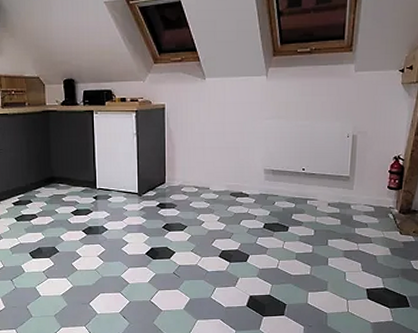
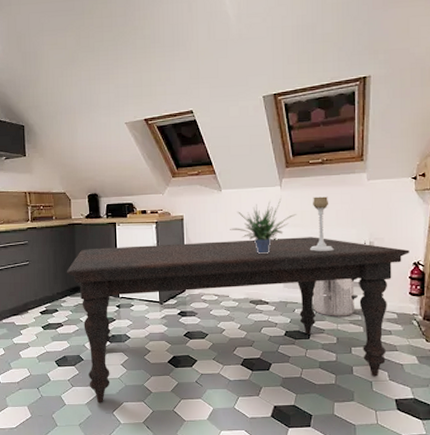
dining table: none [41,129,391,293] -> present [67,237,410,402]
potted plant: none [213,88,282,145] -> present [230,198,297,254]
candle holder: none [293,87,317,144] -> present [310,196,334,251]
waste bin: none [293,171,338,209] -> present [312,277,358,316]

